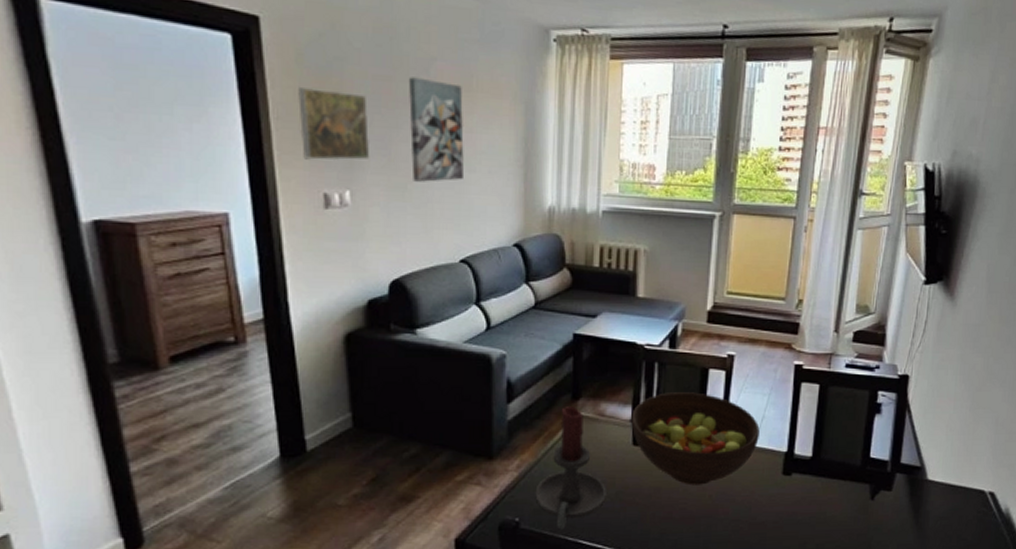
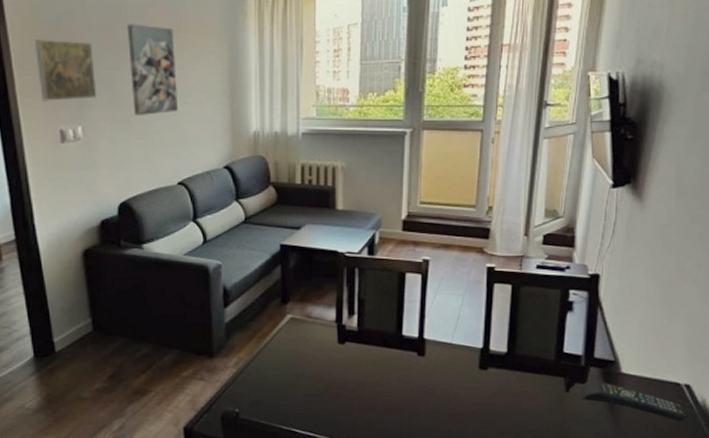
candle holder: present [535,407,607,530] -> none [252,310,316,419]
fruit bowl: present [631,392,760,485] -> none [336,295,456,380]
remote control: none [886,487,992,531] -> present [581,380,688,421]

